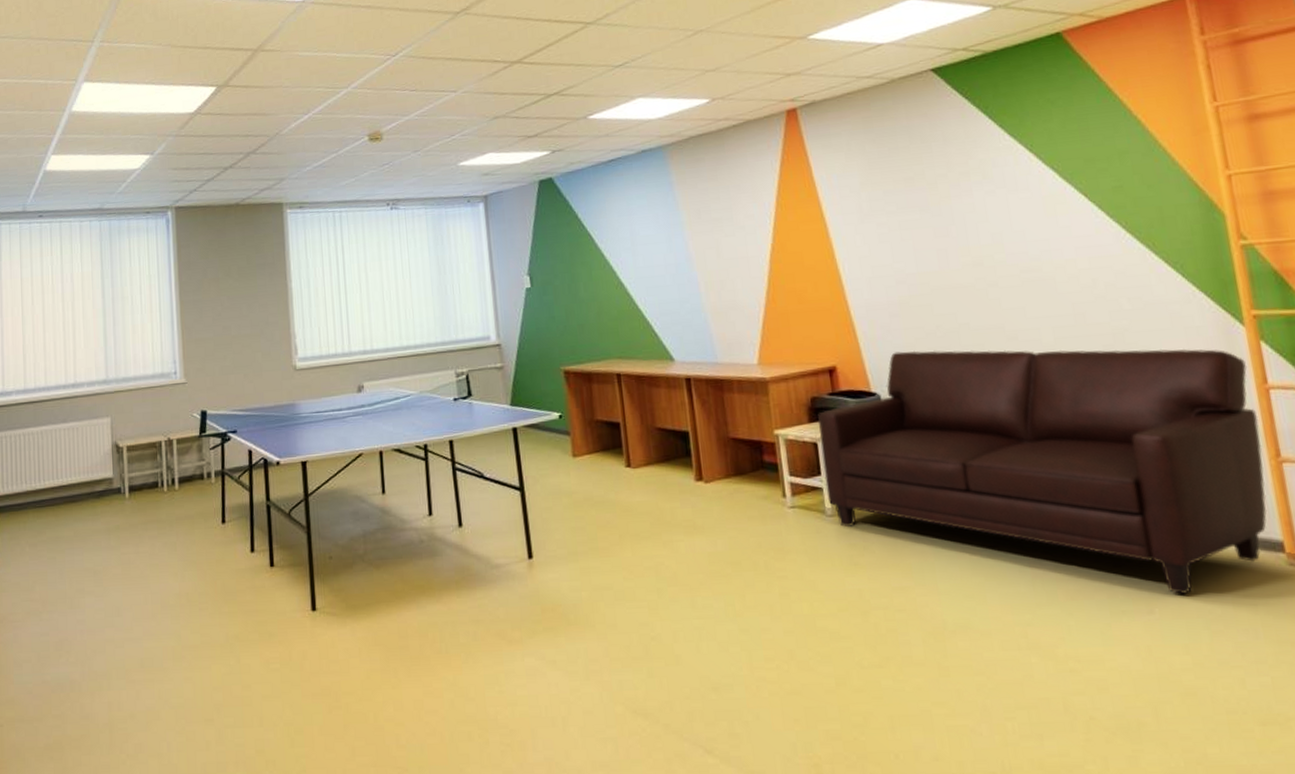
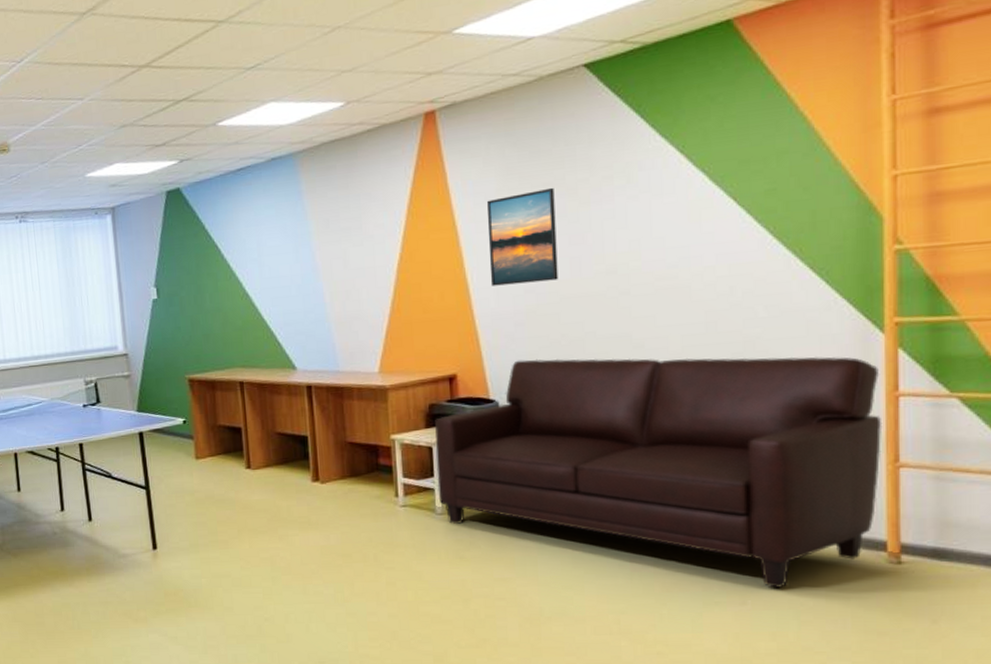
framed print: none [852,182,928,277] -> present [487,187,558,286]

